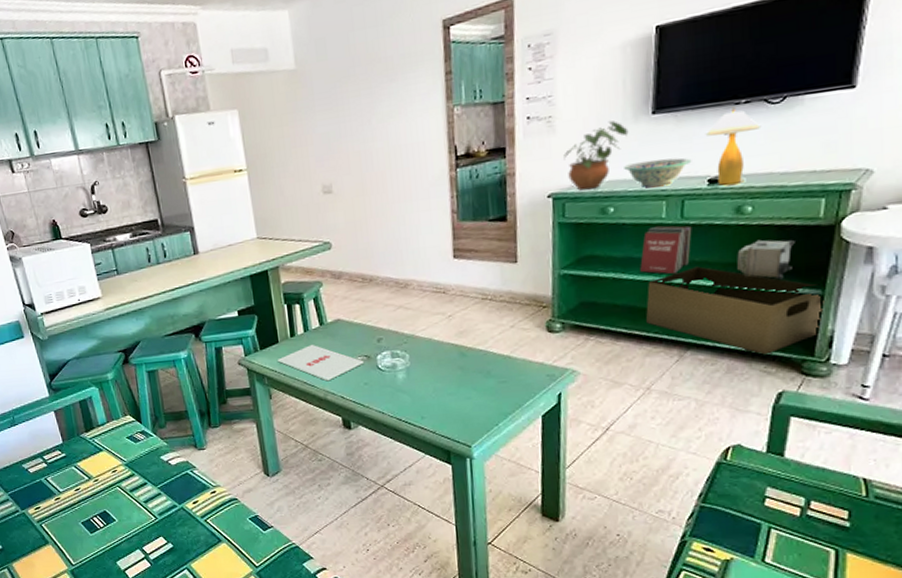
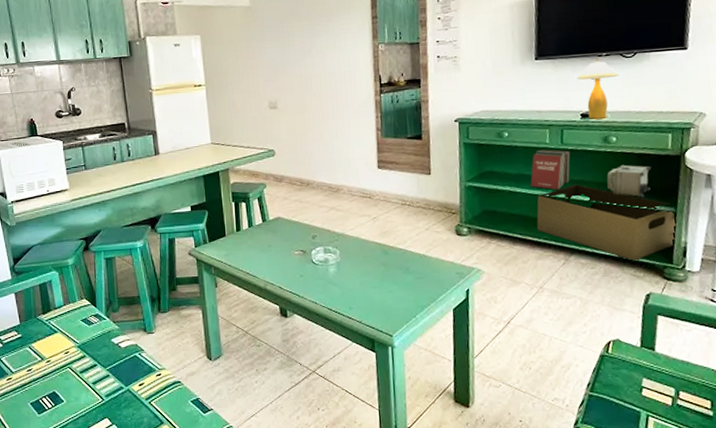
magazine: present [278,345,365,382] -> none [224,239,301,273]
potted plant: present [563,121,629,190] -> none [467,63,518,117]
decorative bowl: present [624,157,692,188] -> none [515,95,568,118]

